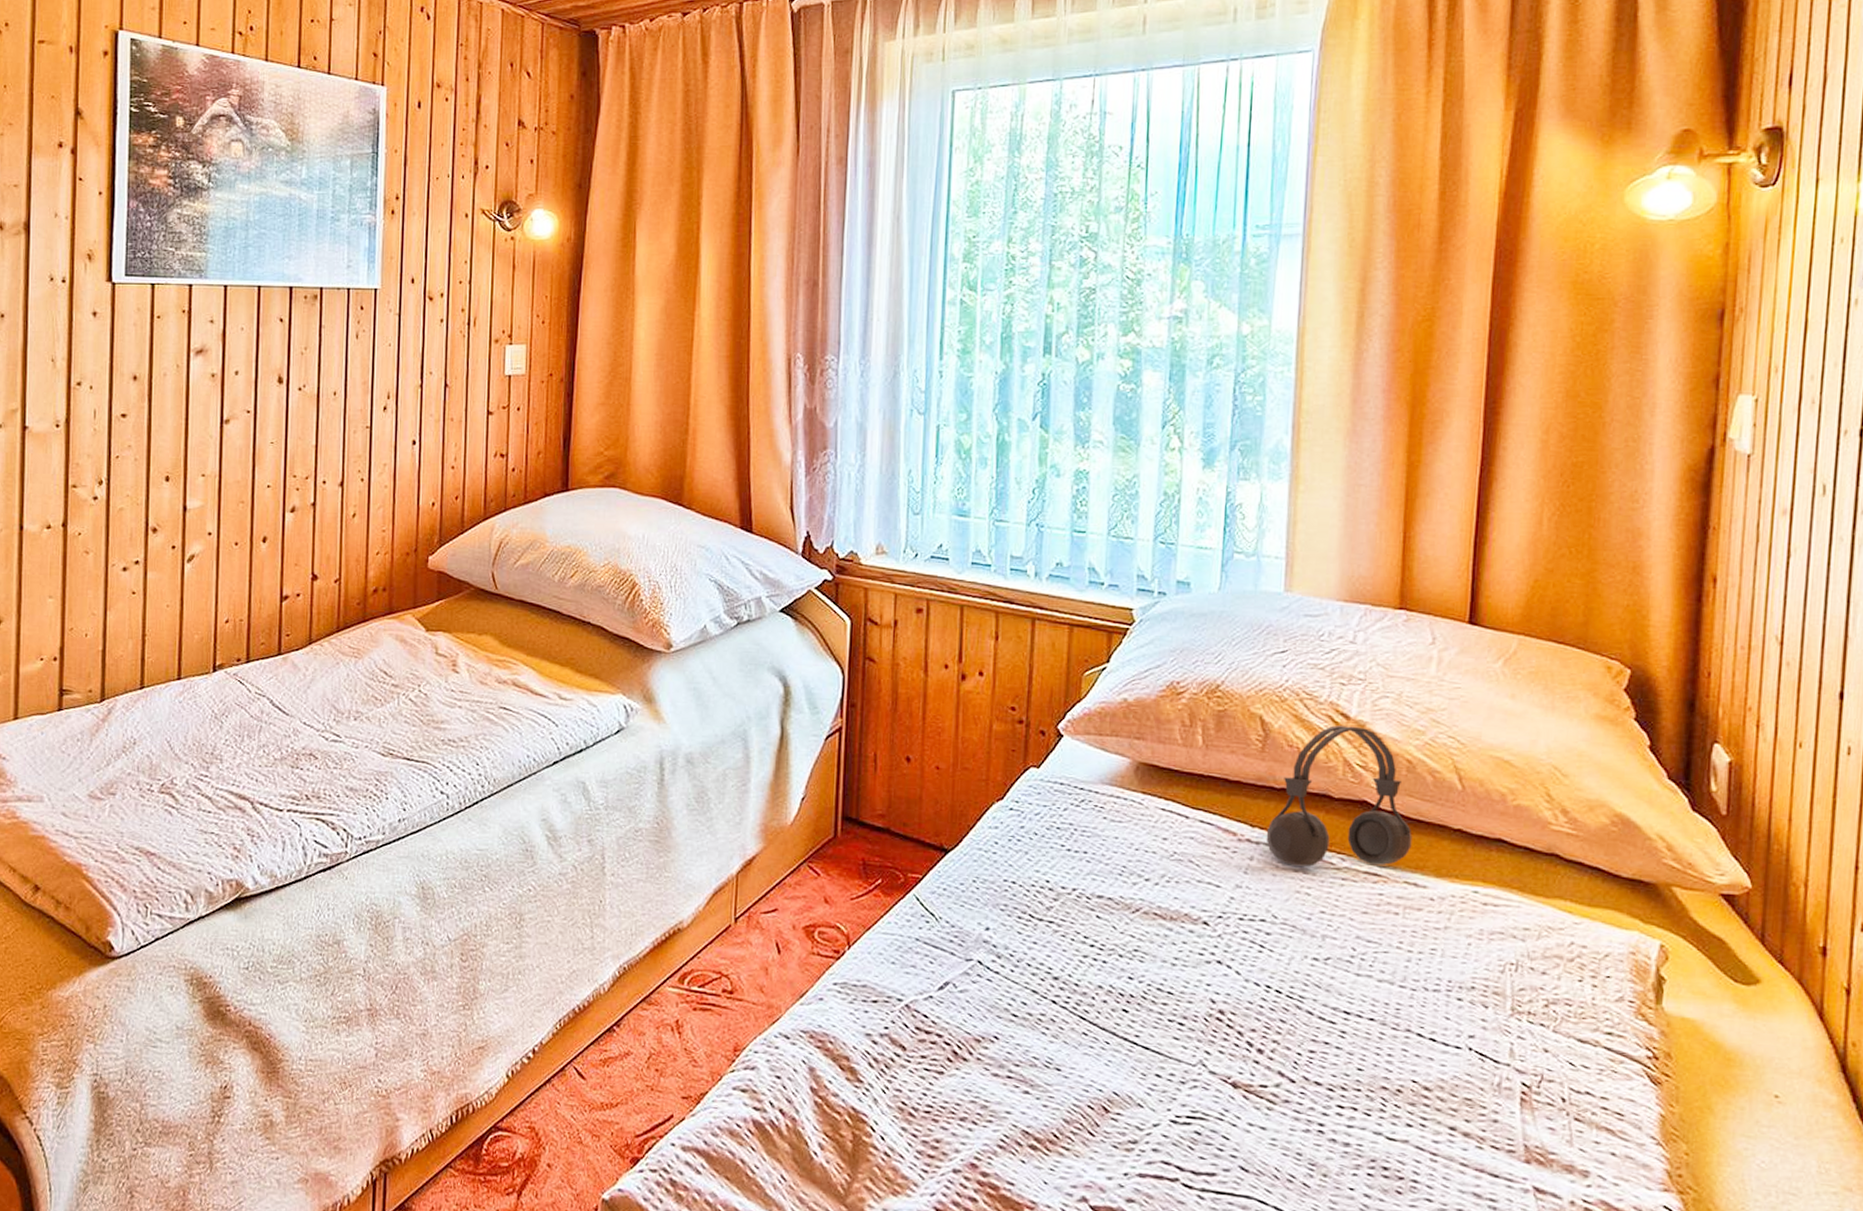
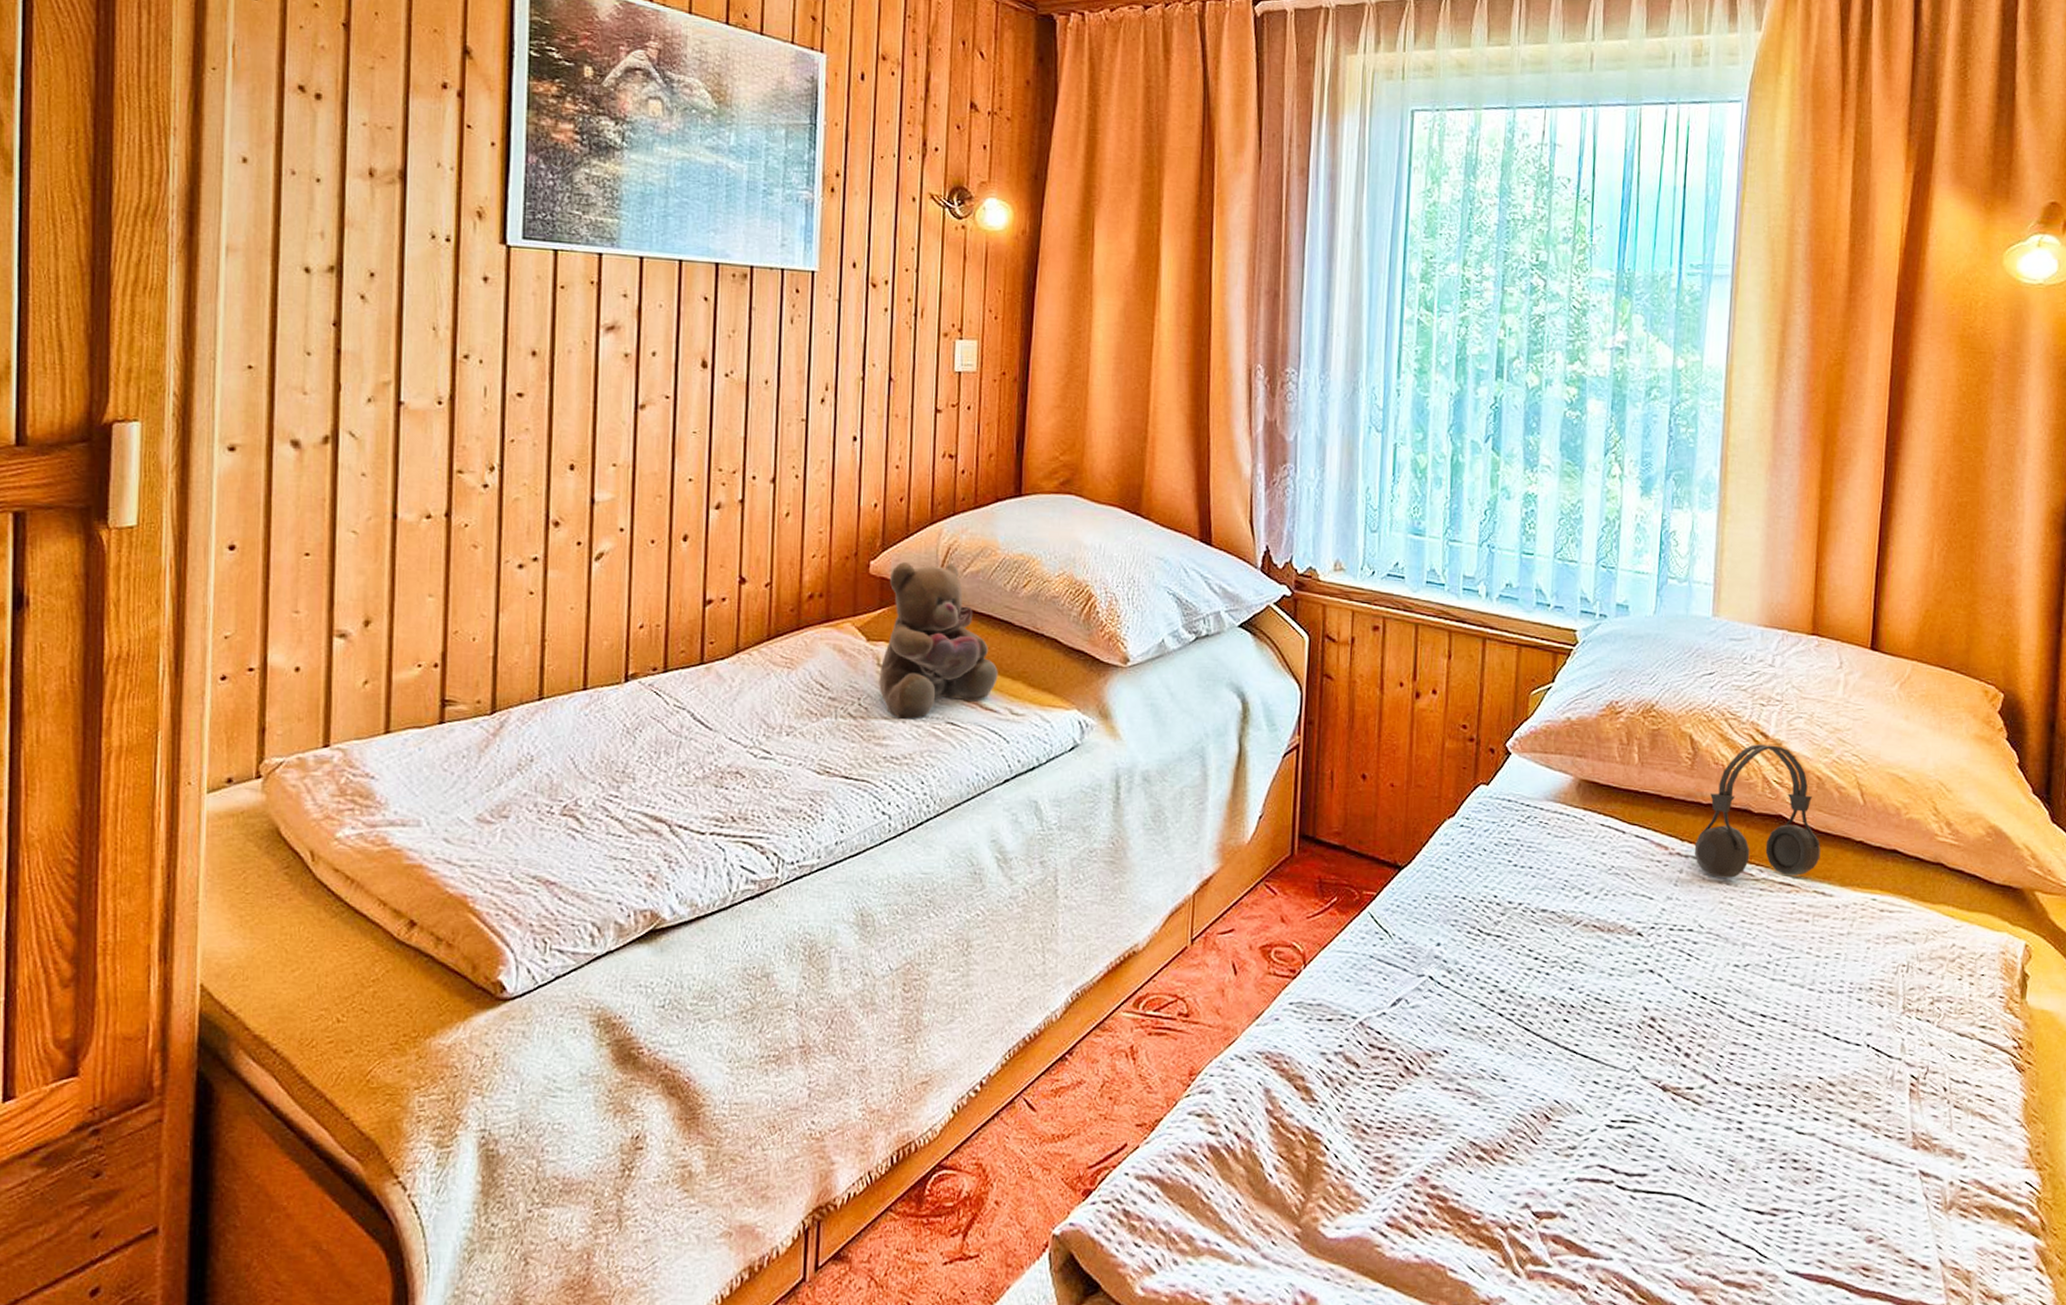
teddy bear: none [437,557,547,704] -> present [879,562,998,719]

